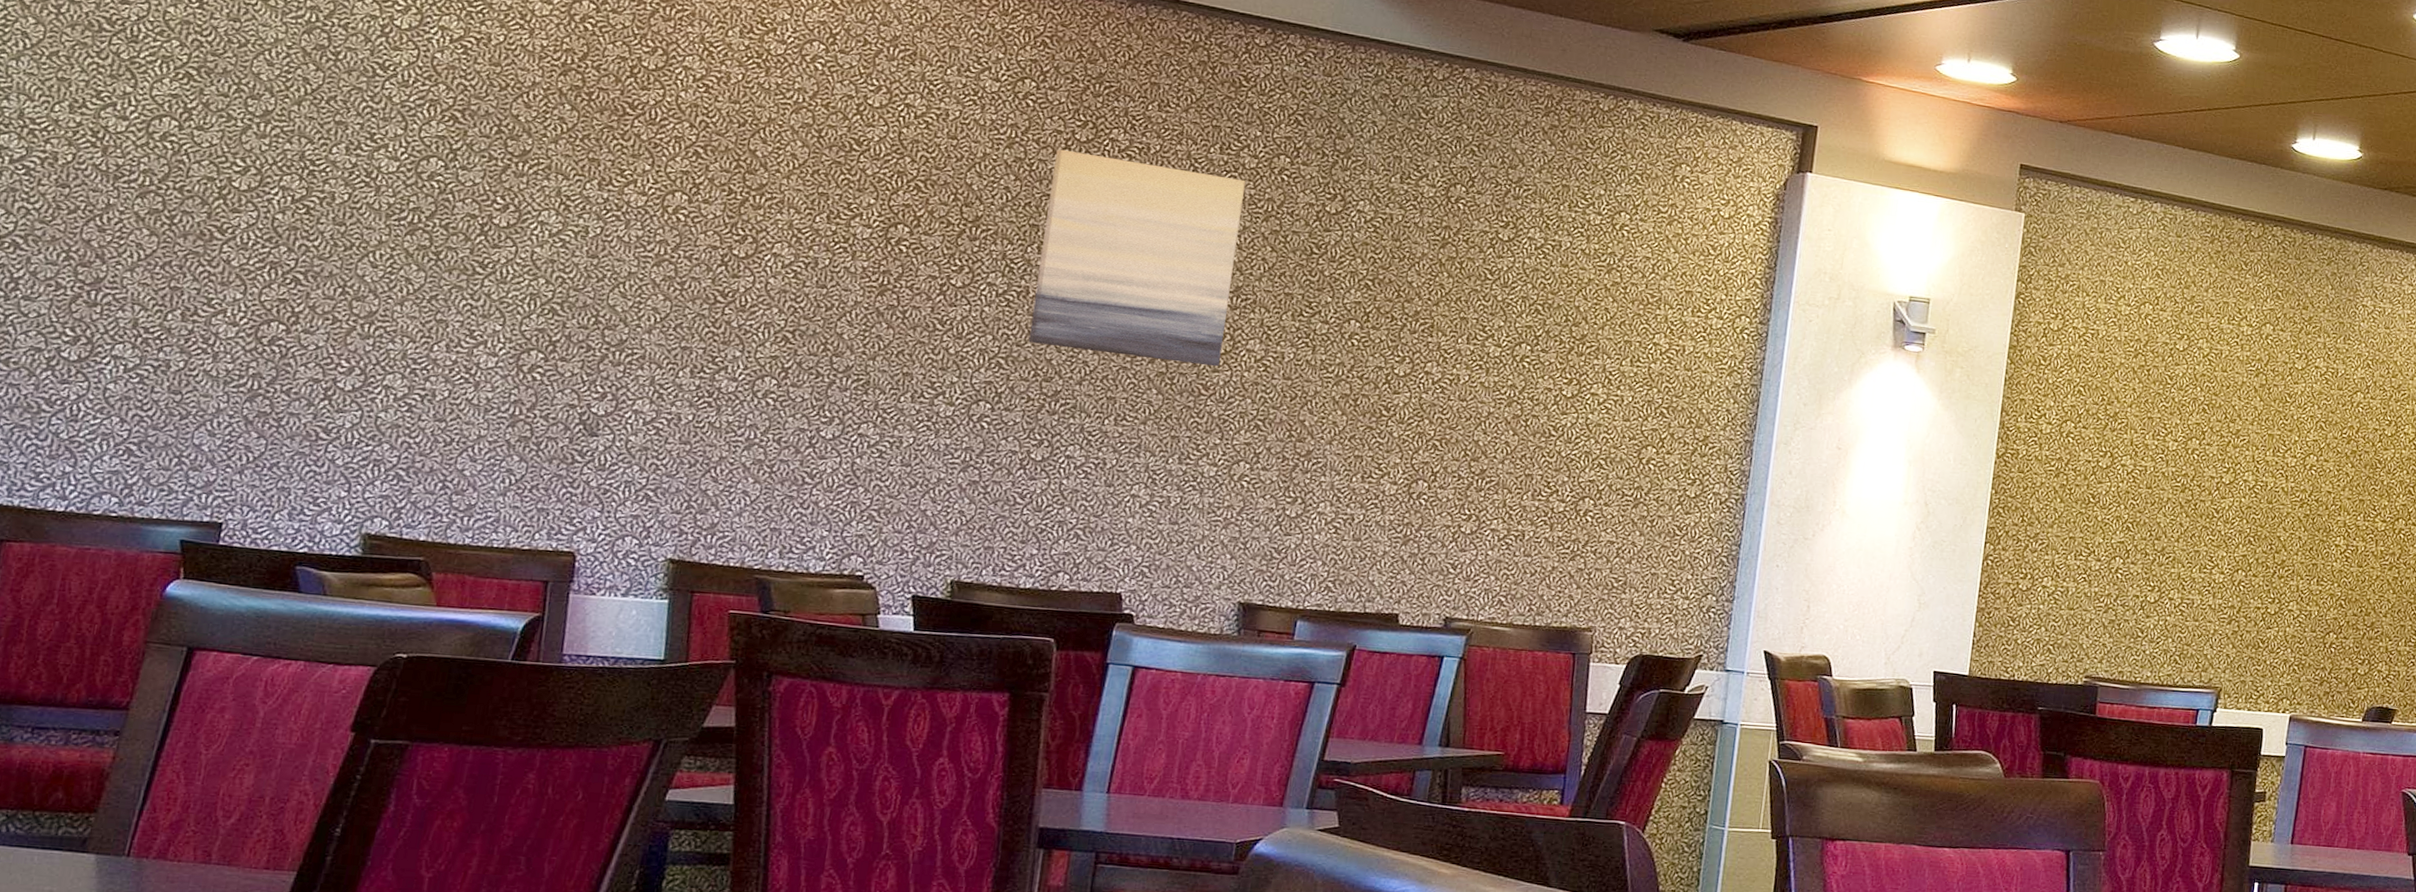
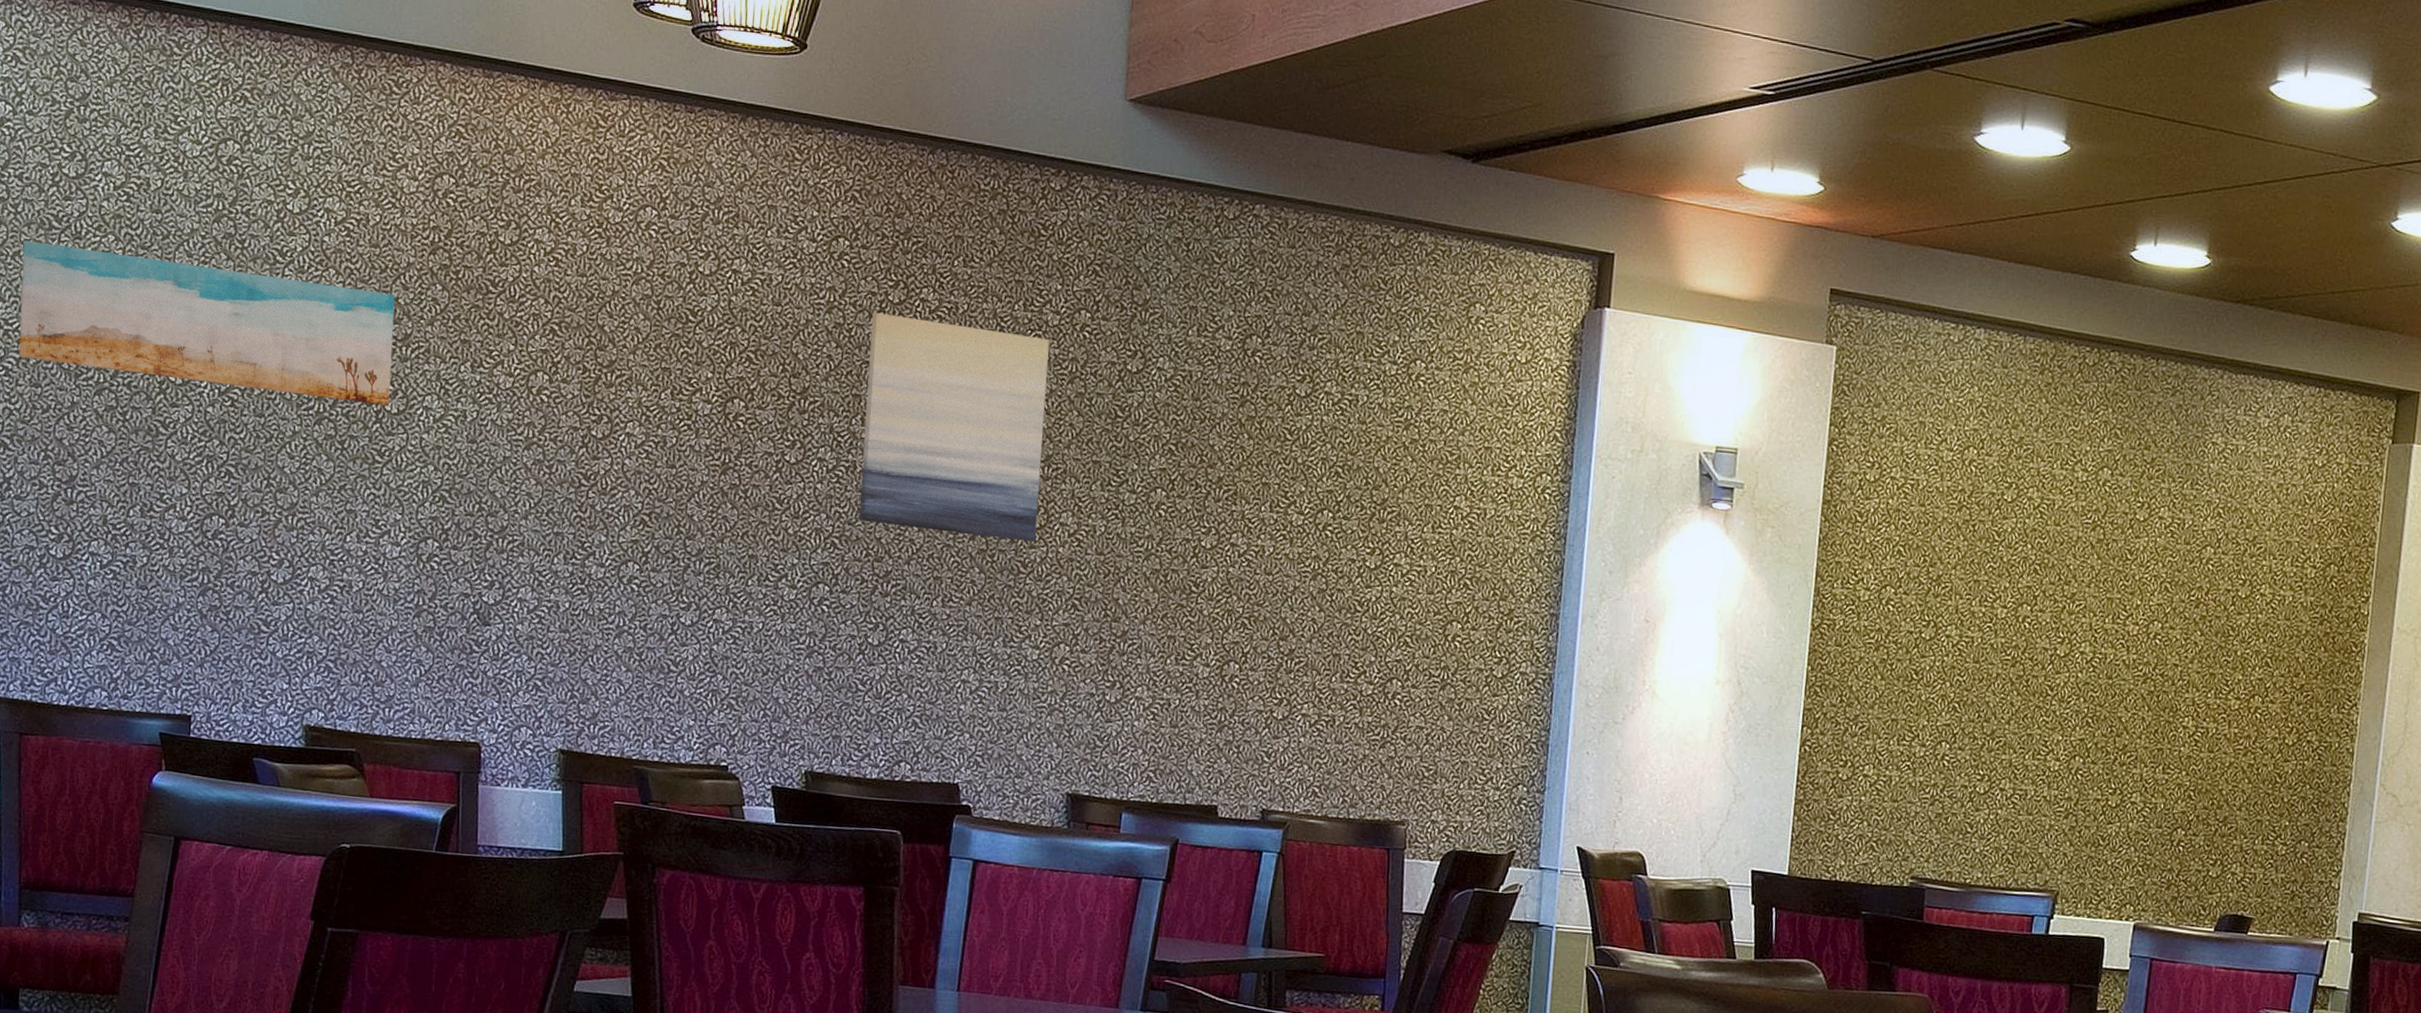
wall art: none [44,40,515,219] -> present [18,240,395,406]

